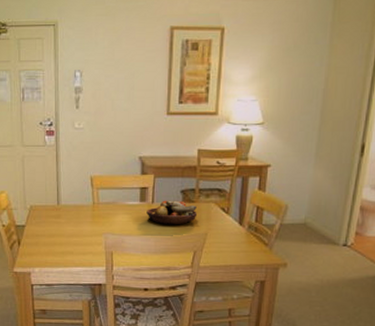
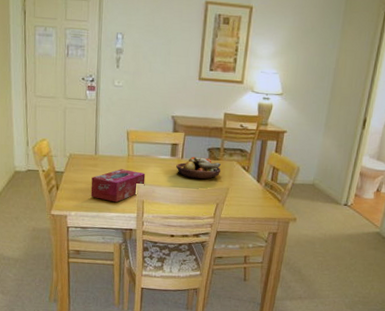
tissue box: none [55,219,113,256] -> present [90,169,146,203]

